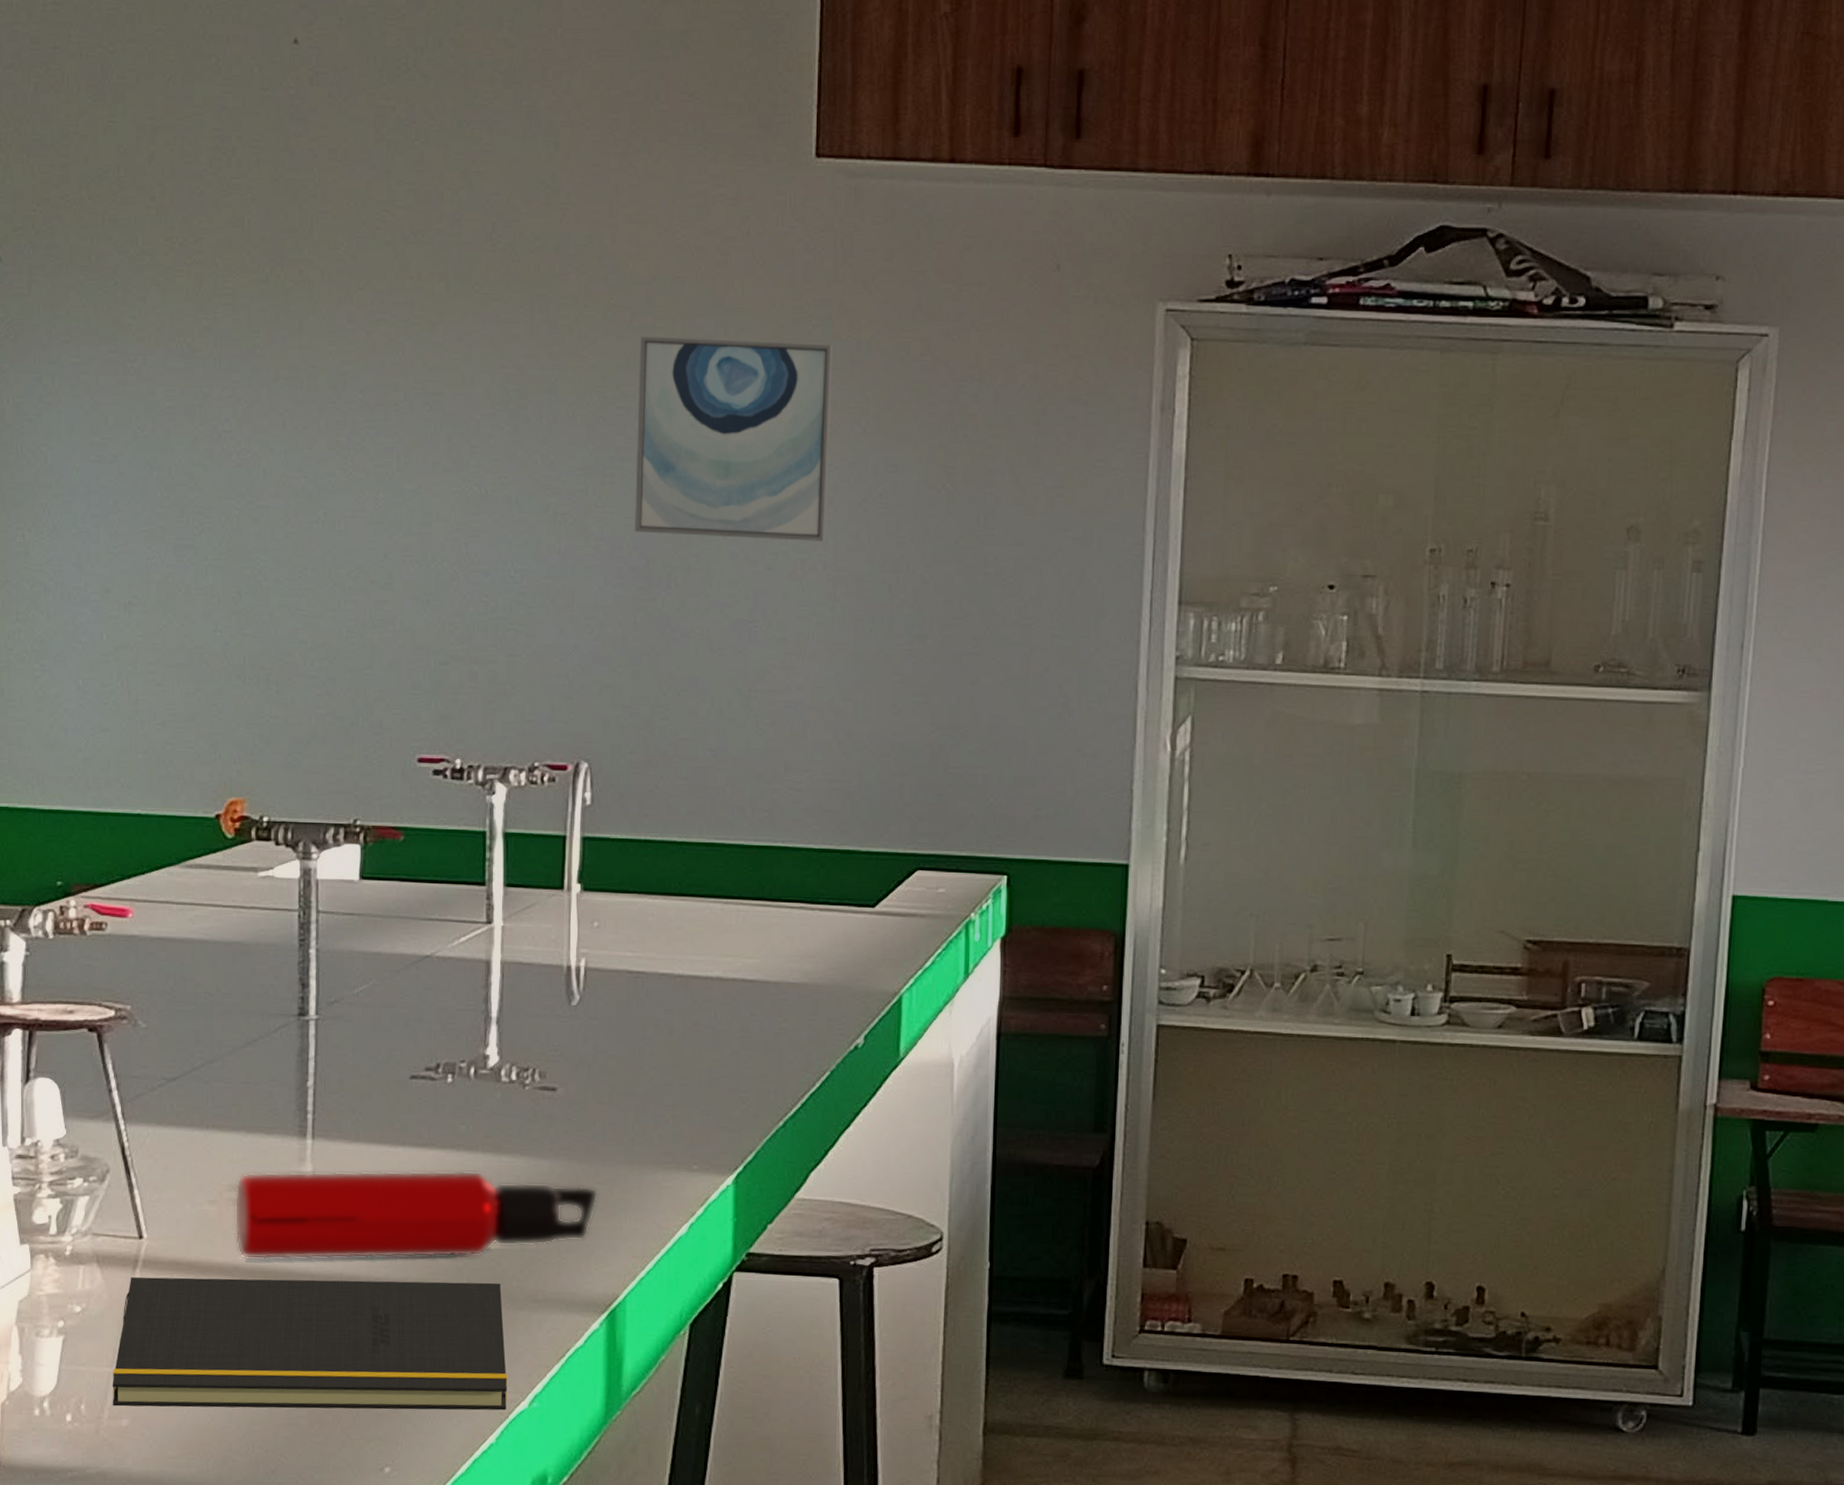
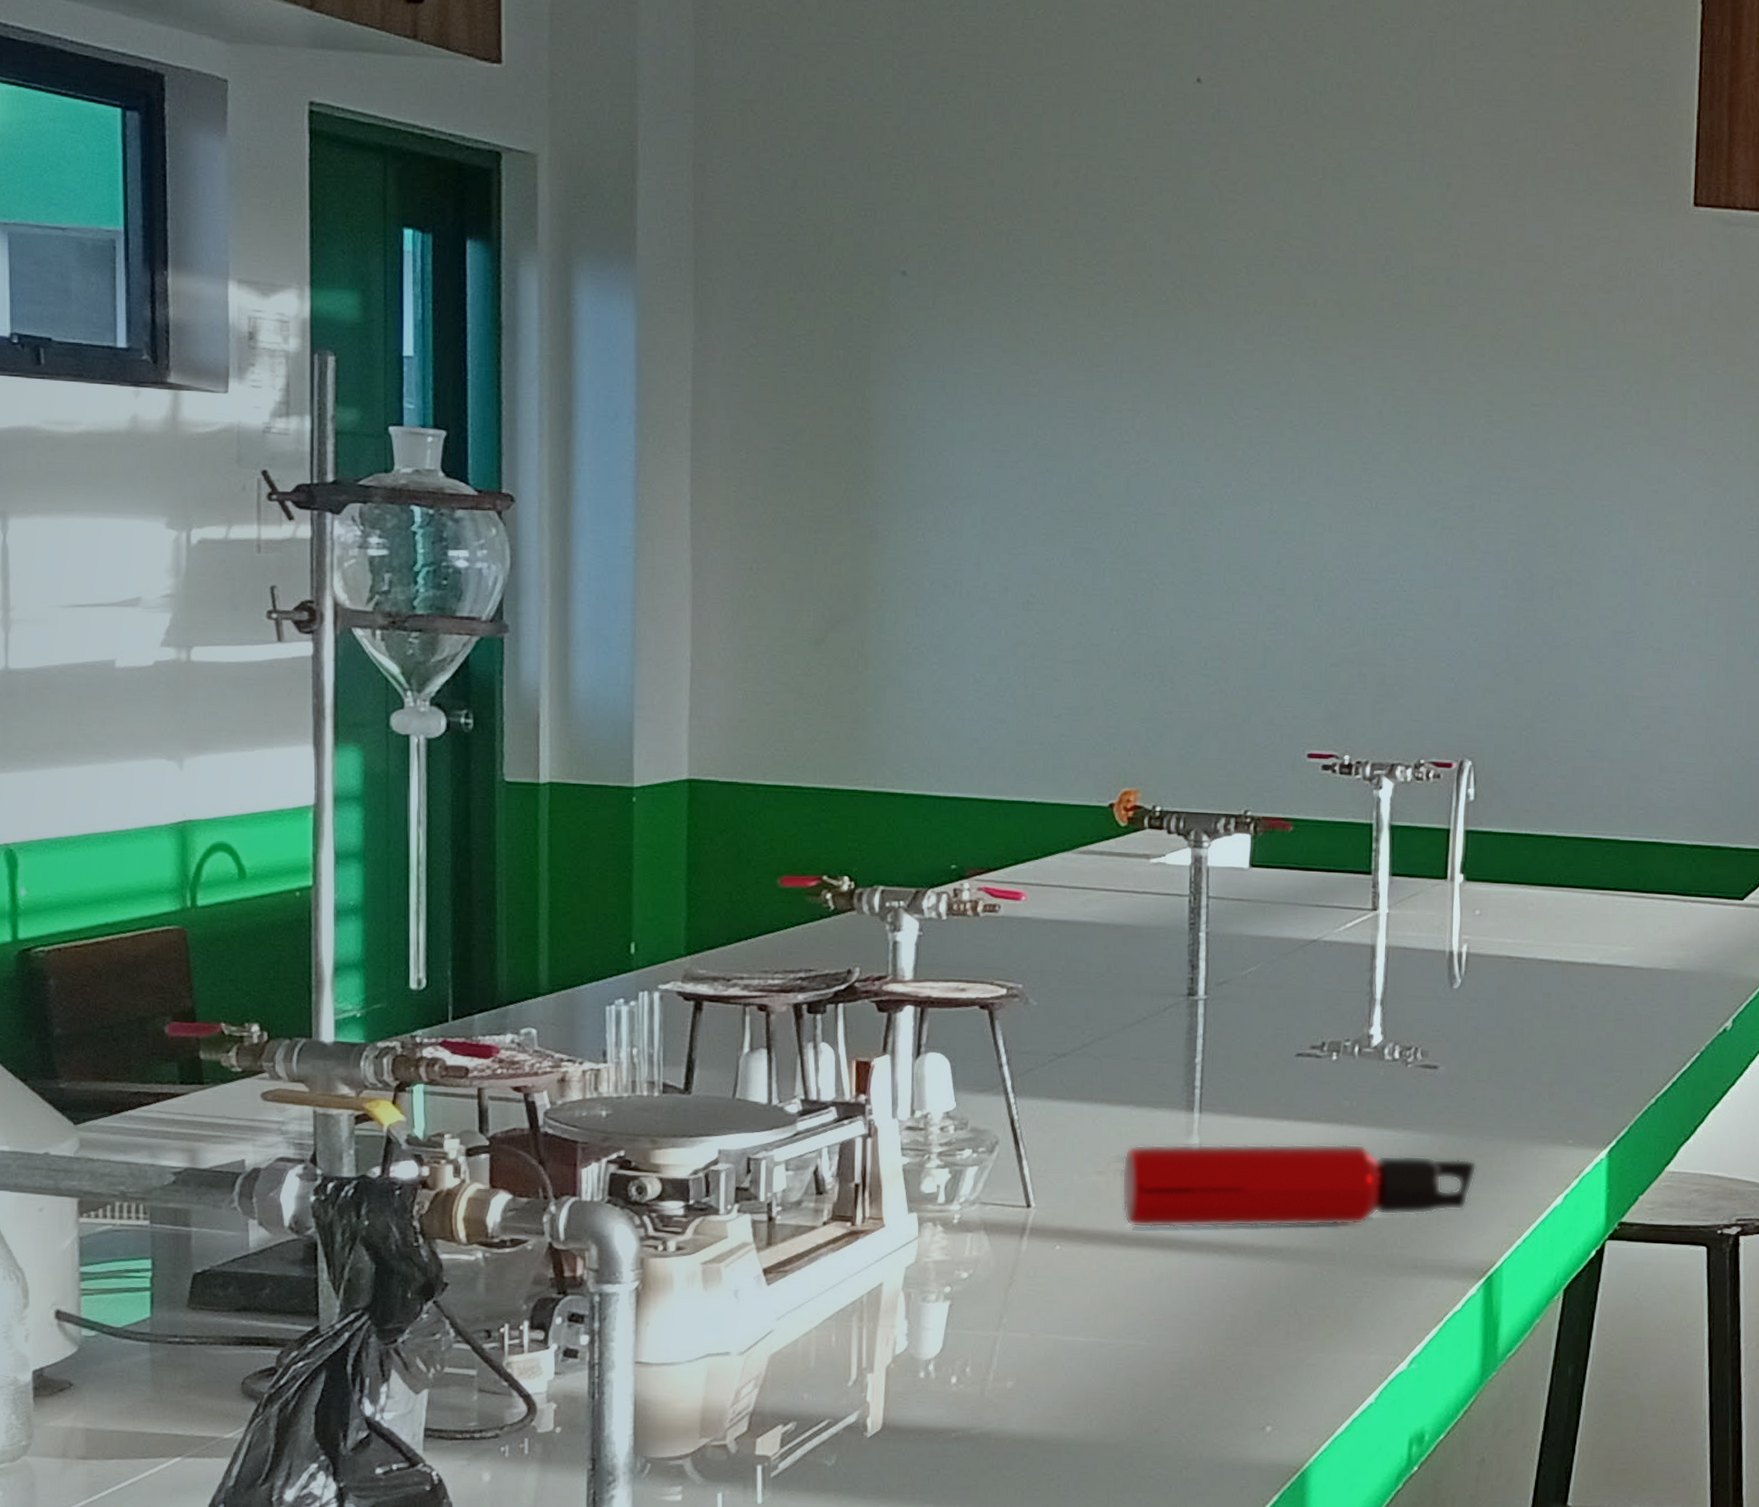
notepad: present [112,1277,508,1411] -> none [997,1244,1388,1372]
wall art: present [635,336,833,541] -> none [1519,365,1708,560]

